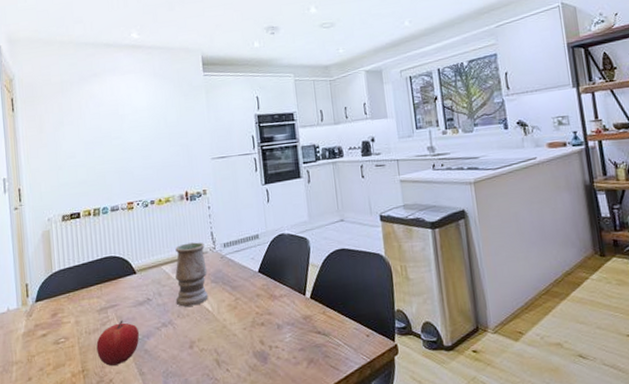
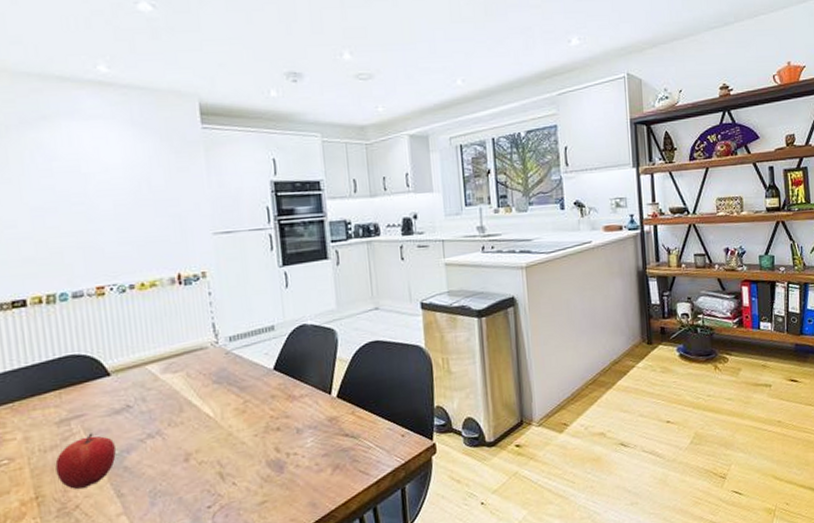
vase: present [175,242,208,307] -> none [165,335,209,414]

